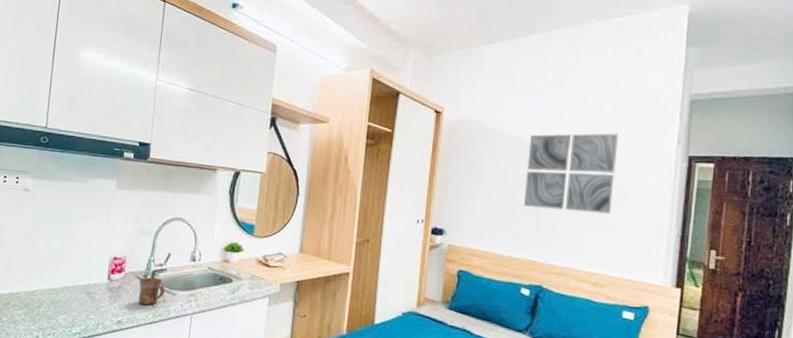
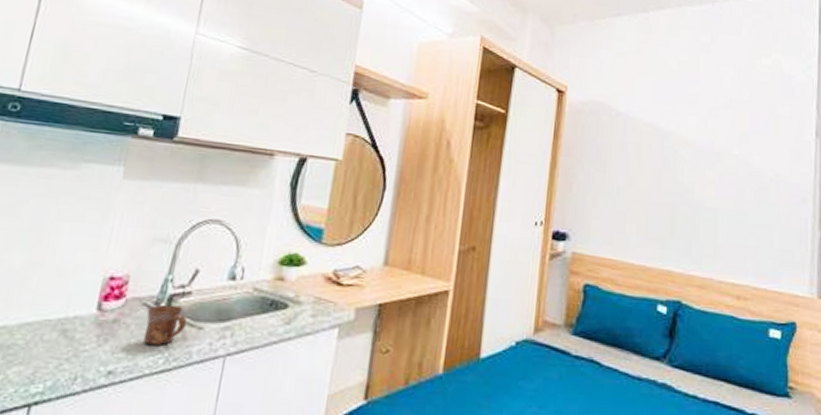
wall art: present [523,133,619,214] -> none [658,121,757,215]

